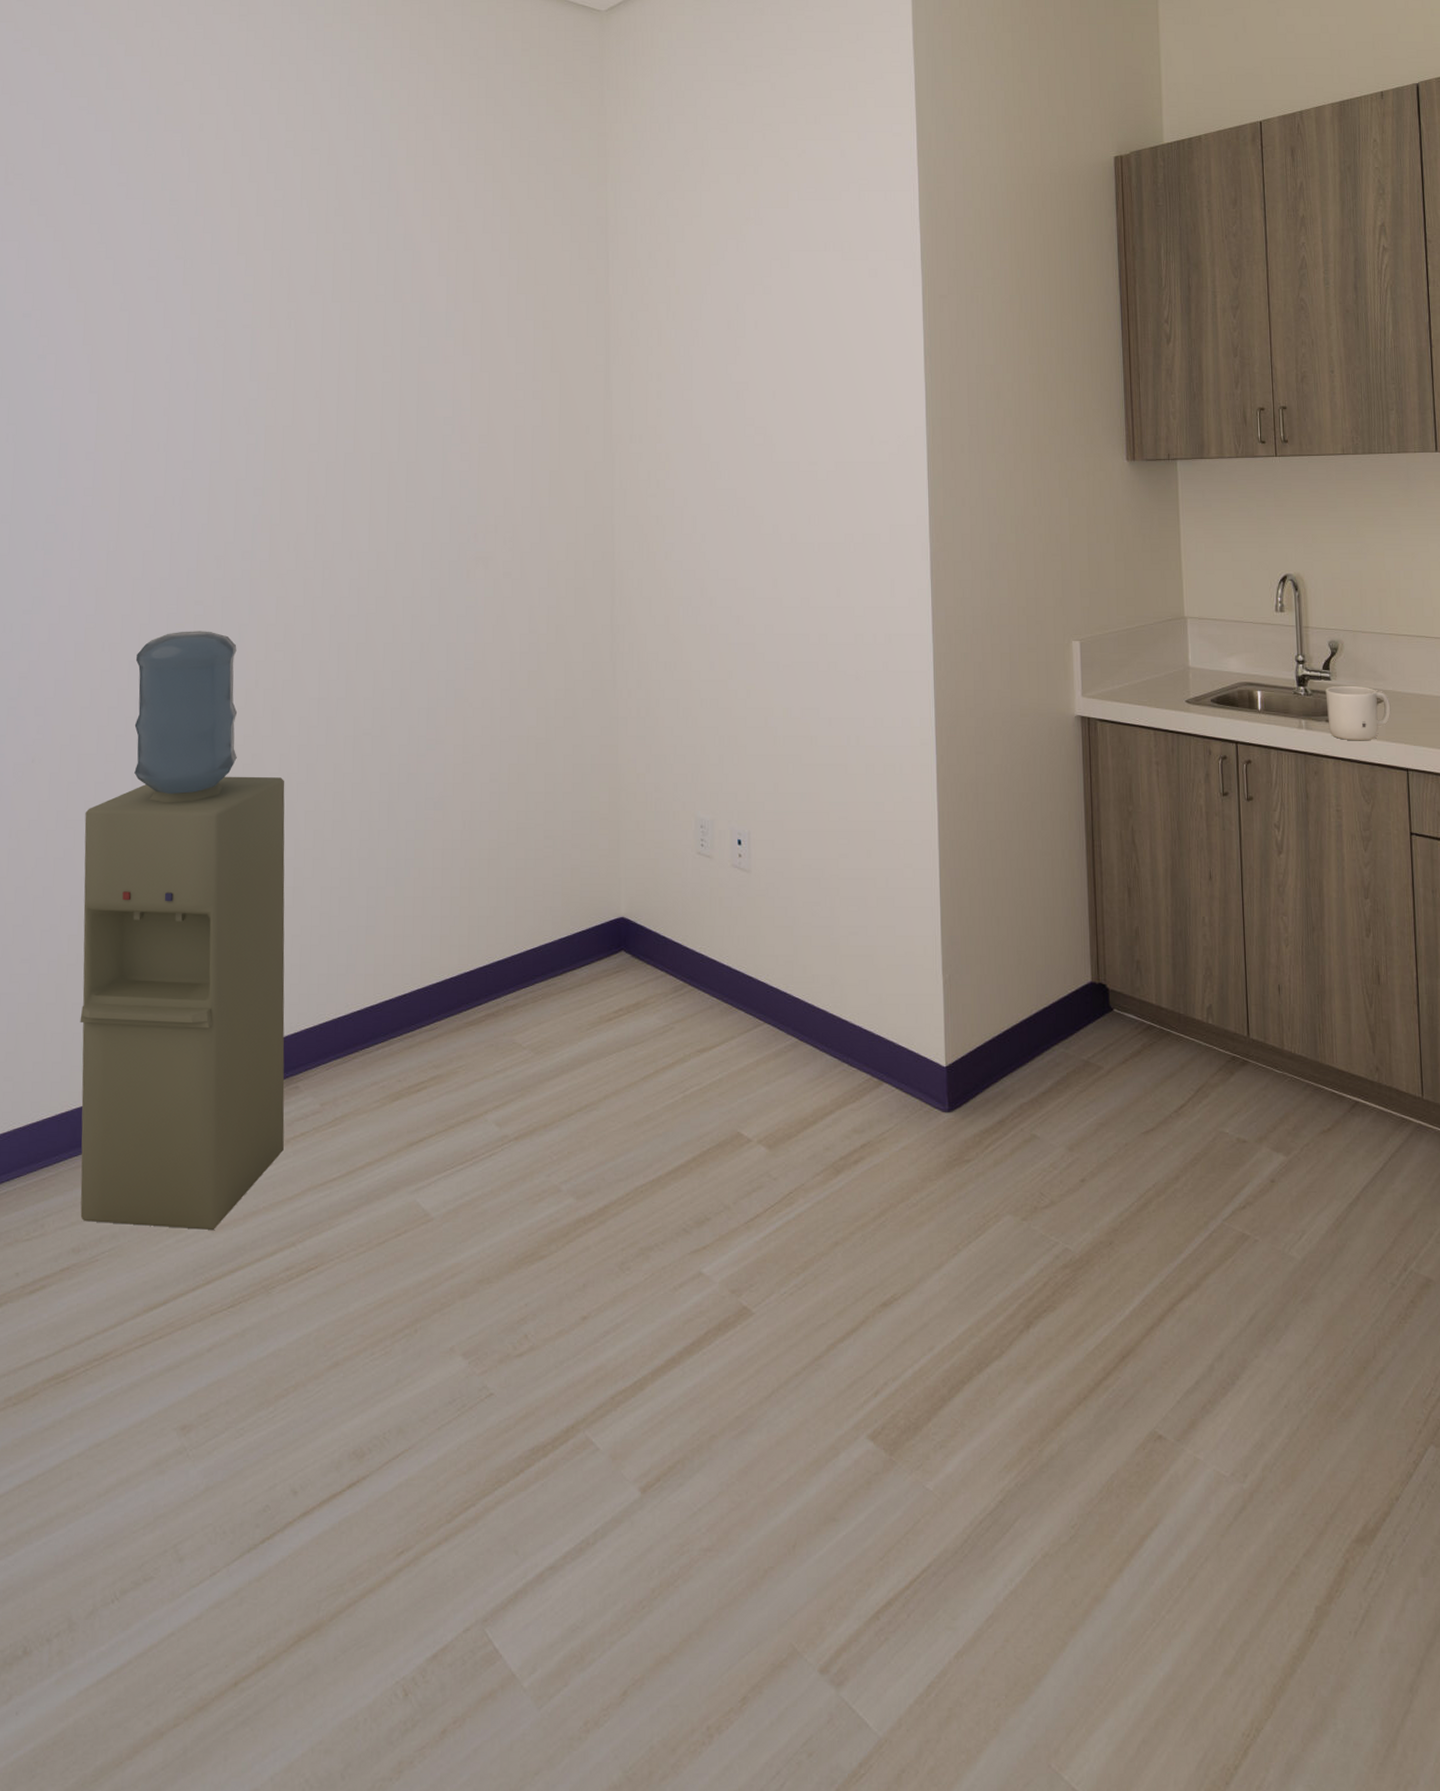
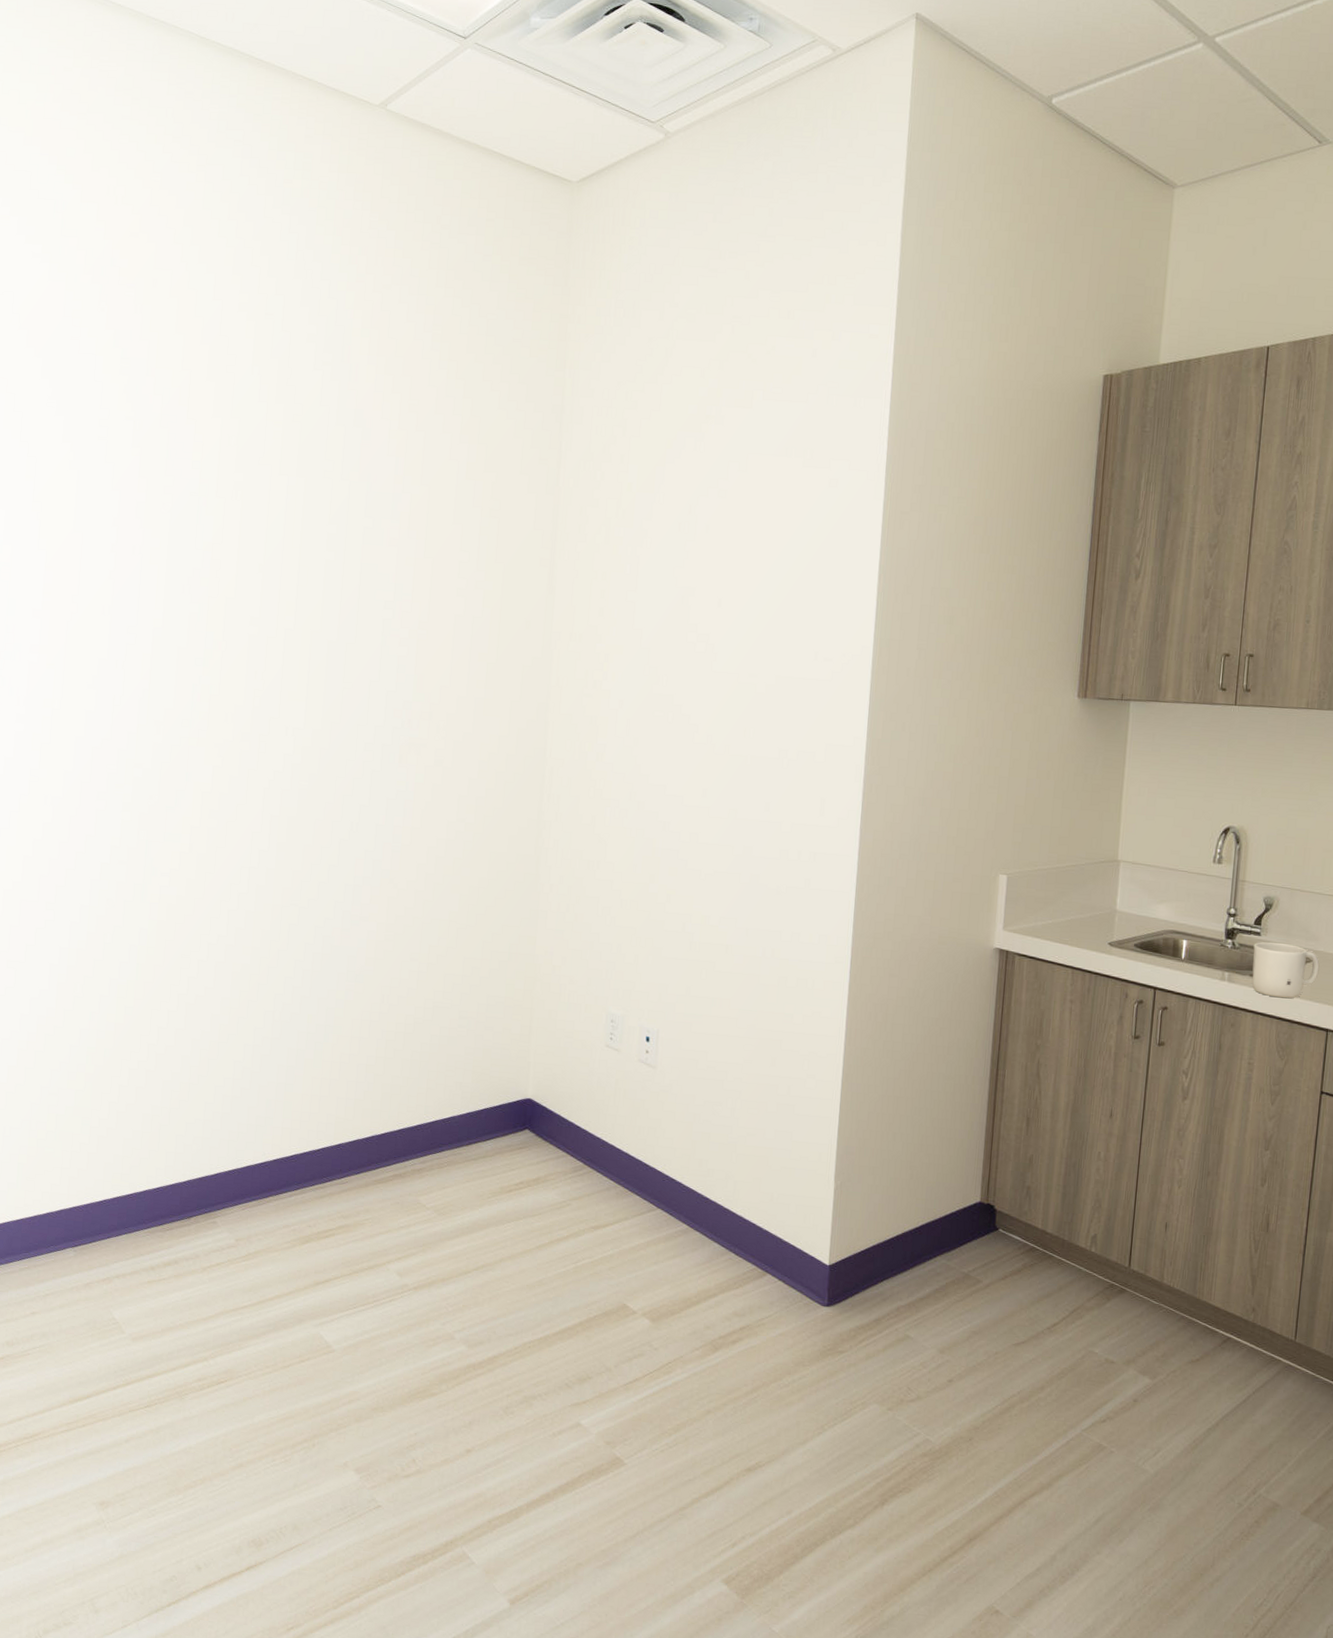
water cooler: present [80,631,285,1230] -> none [14,791,214,1339]

